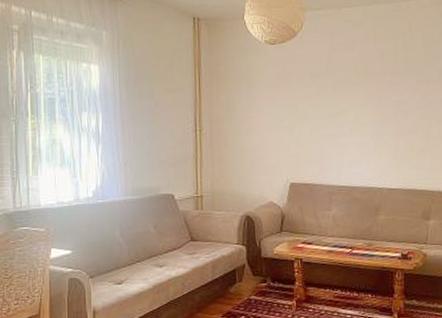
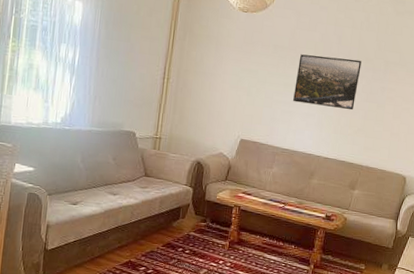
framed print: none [340,74,412,133] -> present [293,54,362,111]

